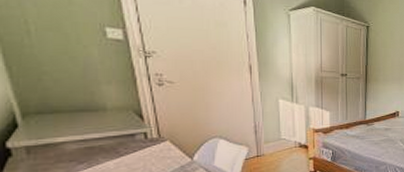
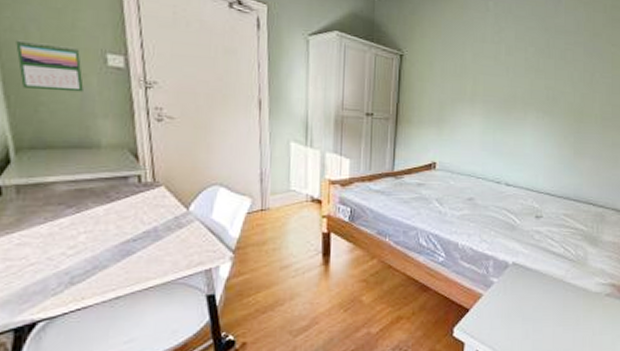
calendar: none [13,15,85,62] -> present [16,40,84,92]

